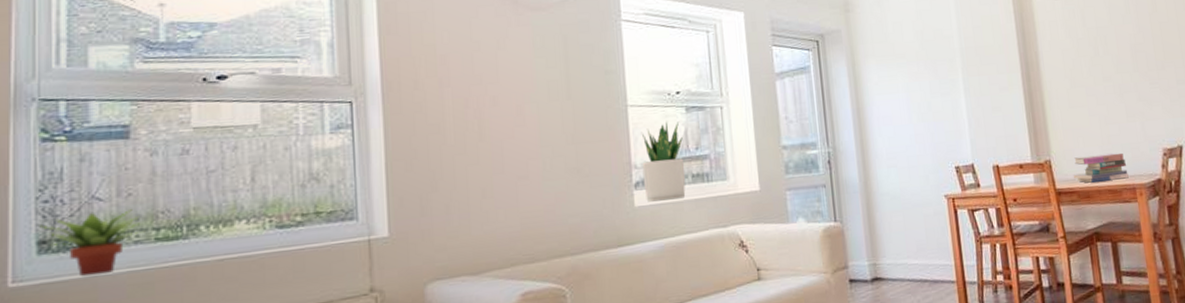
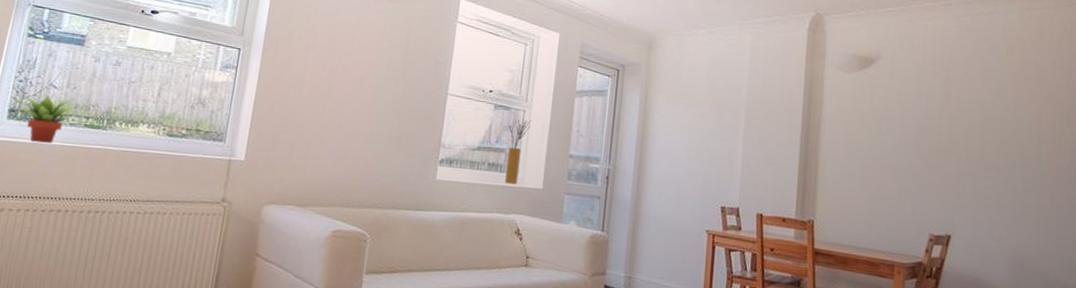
planter: present [642,121,686,202] -> none [446,113,487,182]
vase: none [707,116,732,193] -> present [505,118,532,185]
books: present [1073,152,1129,183] -> none [833,223,889,255]

